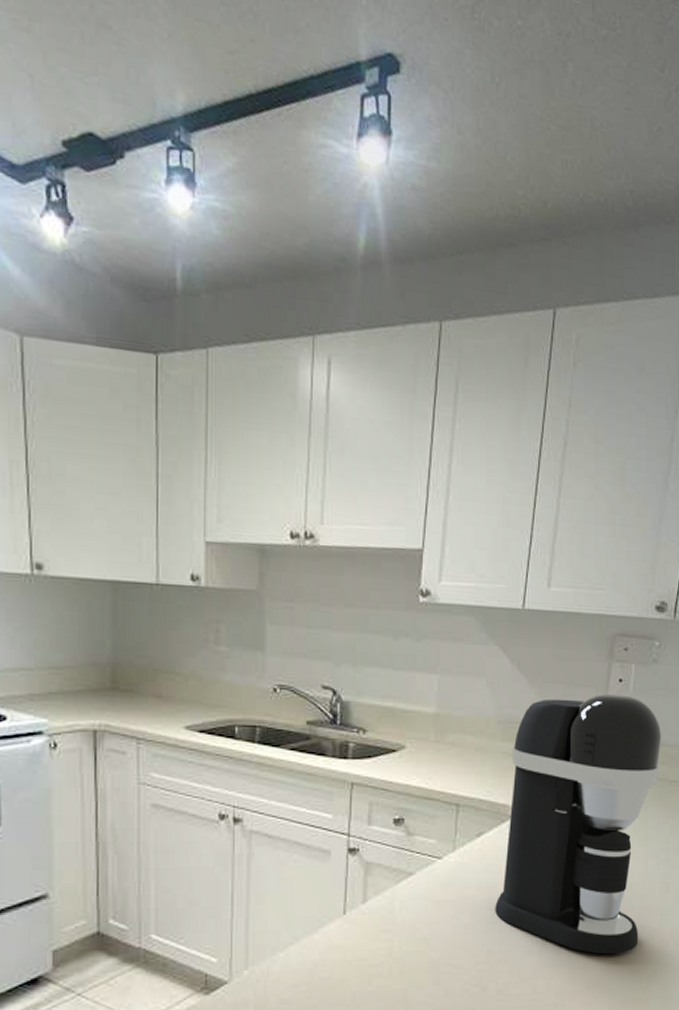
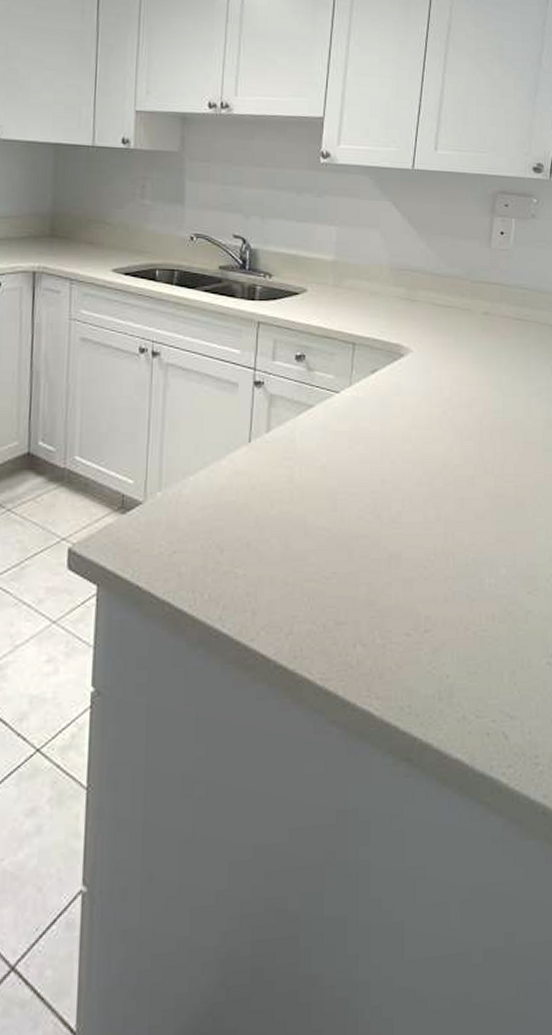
coffee maker: present [495,693,662,955] -> none [388,244,542,487]

